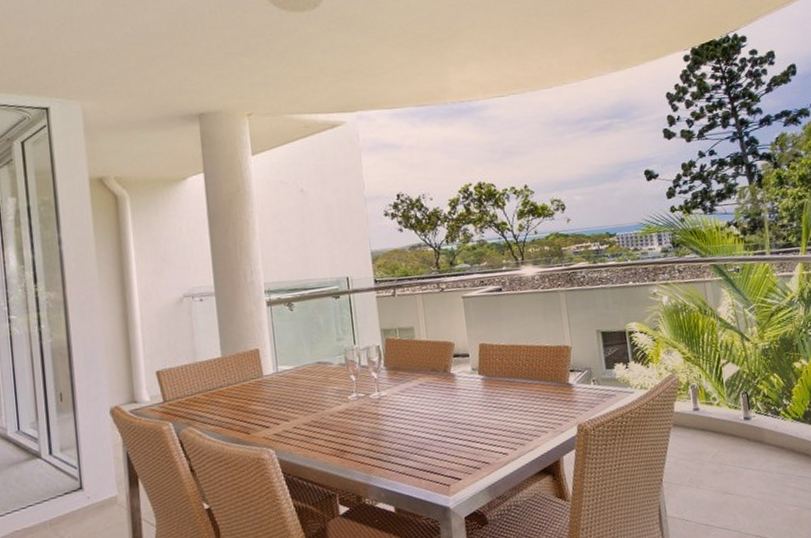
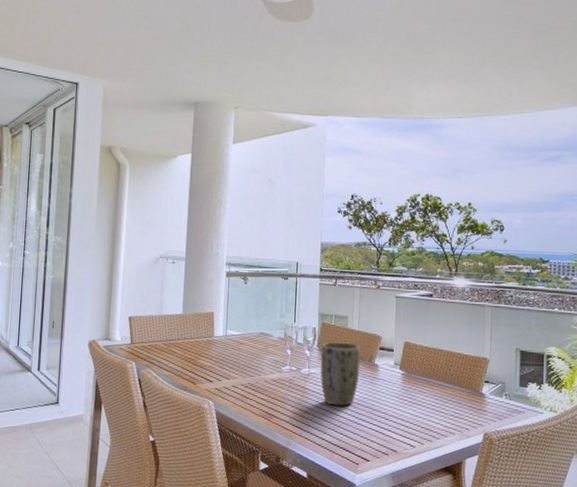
plant pot: none [389,355,437,428] -> present [320,342,361,406]

